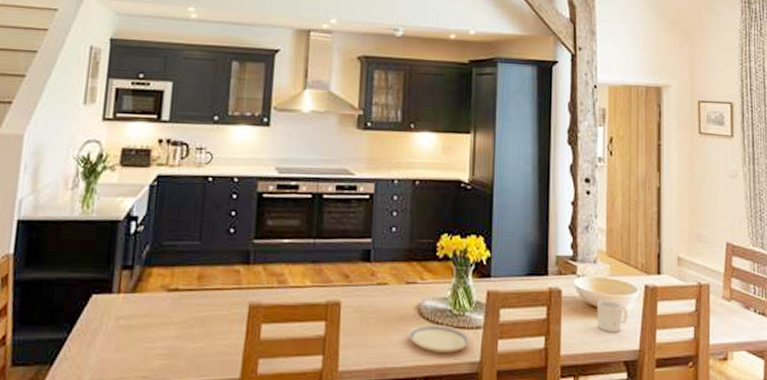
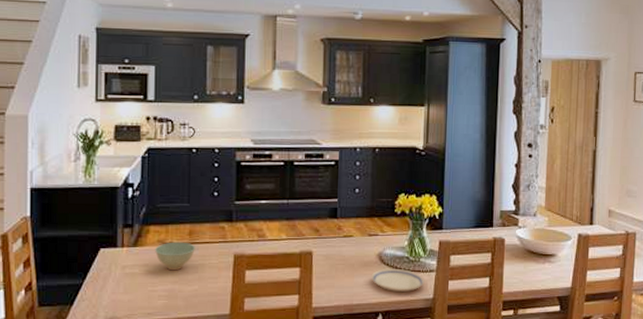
bowl: none [156,287,204,323] -> present [155,242,195,271]
mug: present [596,300,629,333] -> none [535,247,563,274]

